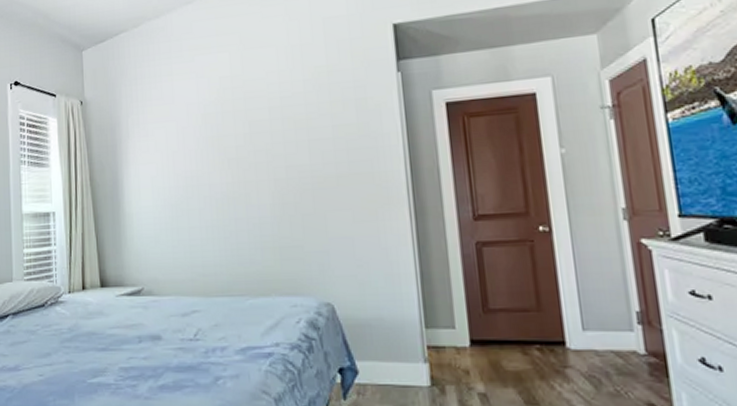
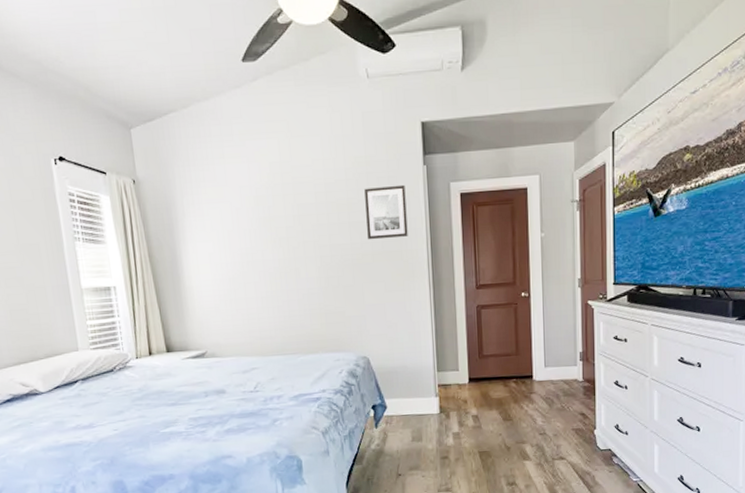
wall art: none [326,95,381,160] -> present [364,184,408,240]

